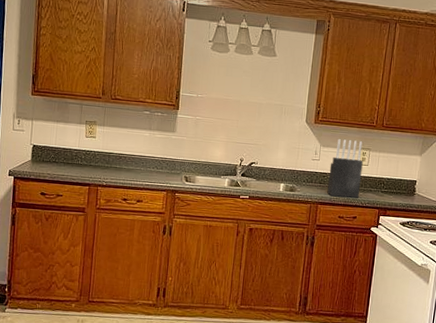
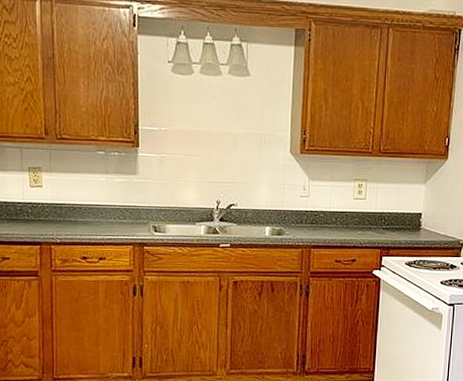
knife block: present [327,139,363,198] -> none [320,170,359,238]

